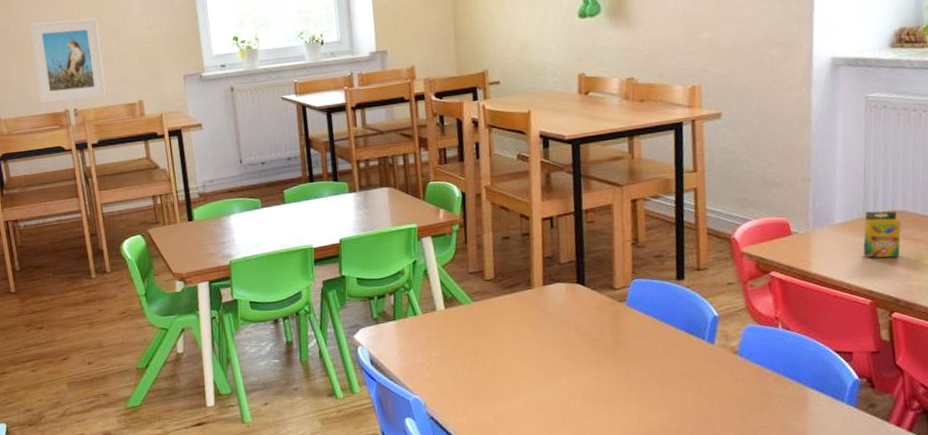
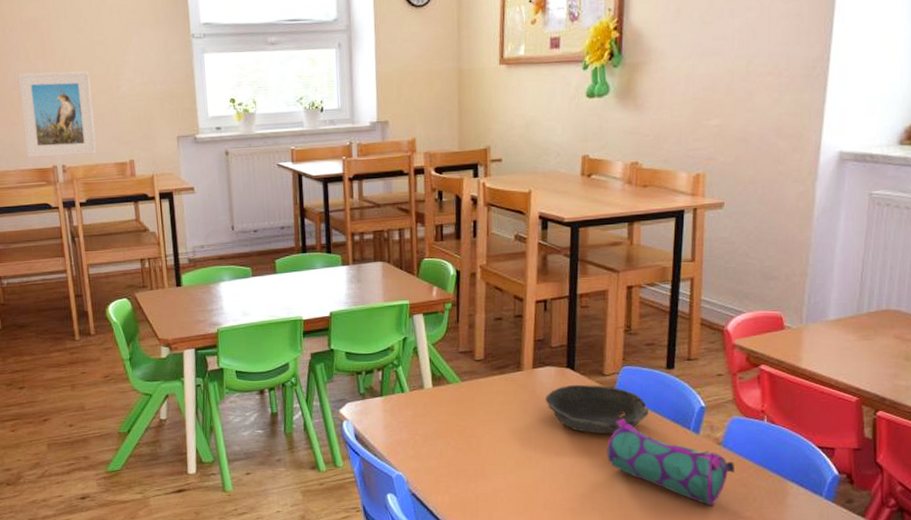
bowl: none [558,299,663,349] -> present [545,384,650,435]
pencil case: none [622,332,754,417] -> present [606,419,735,506]
crayon box: present [863,211,902,258] -> none [853,309,894,357]

